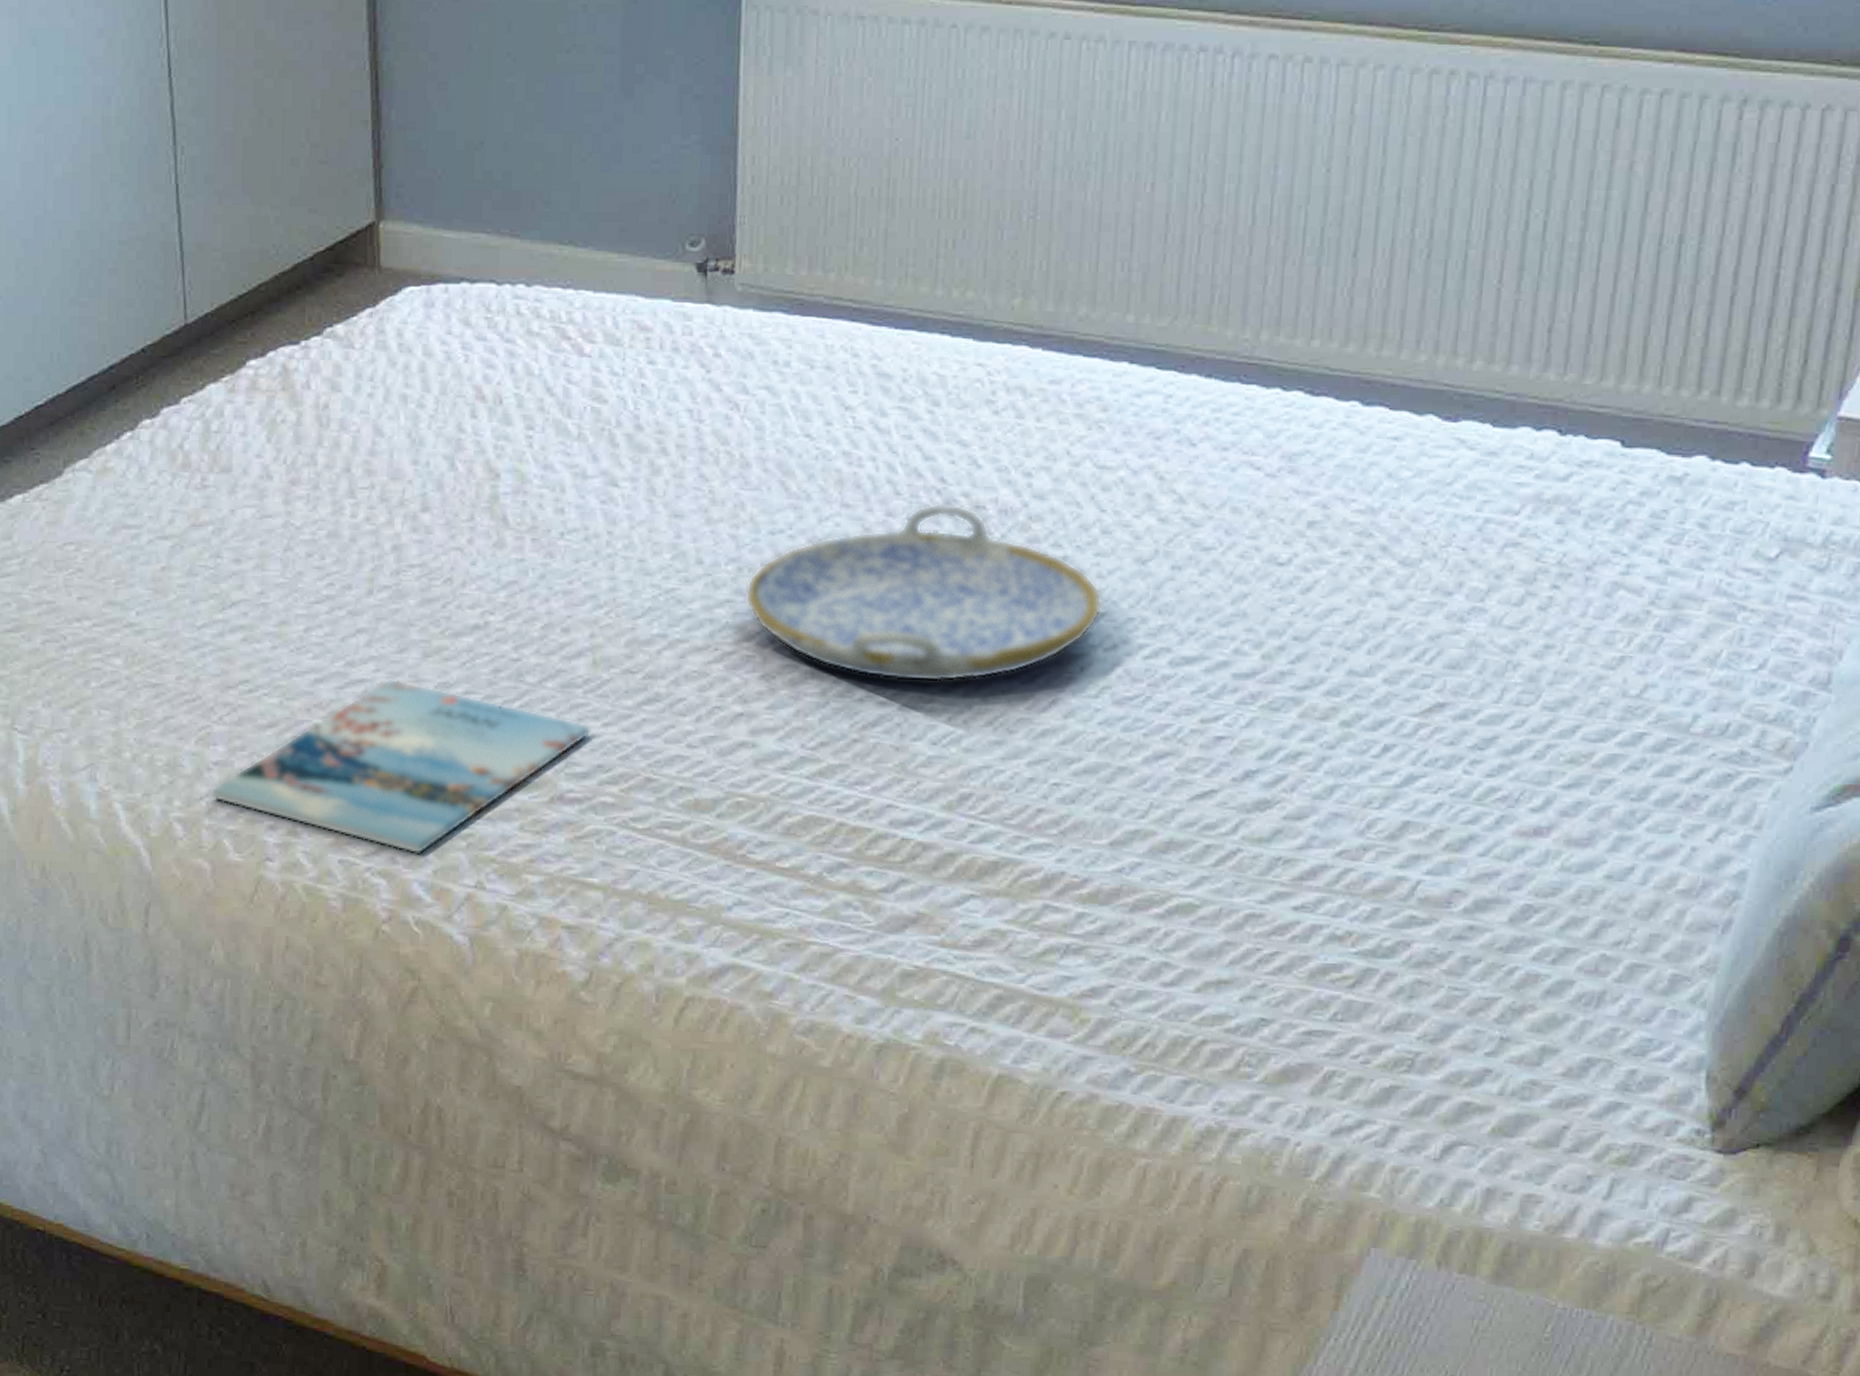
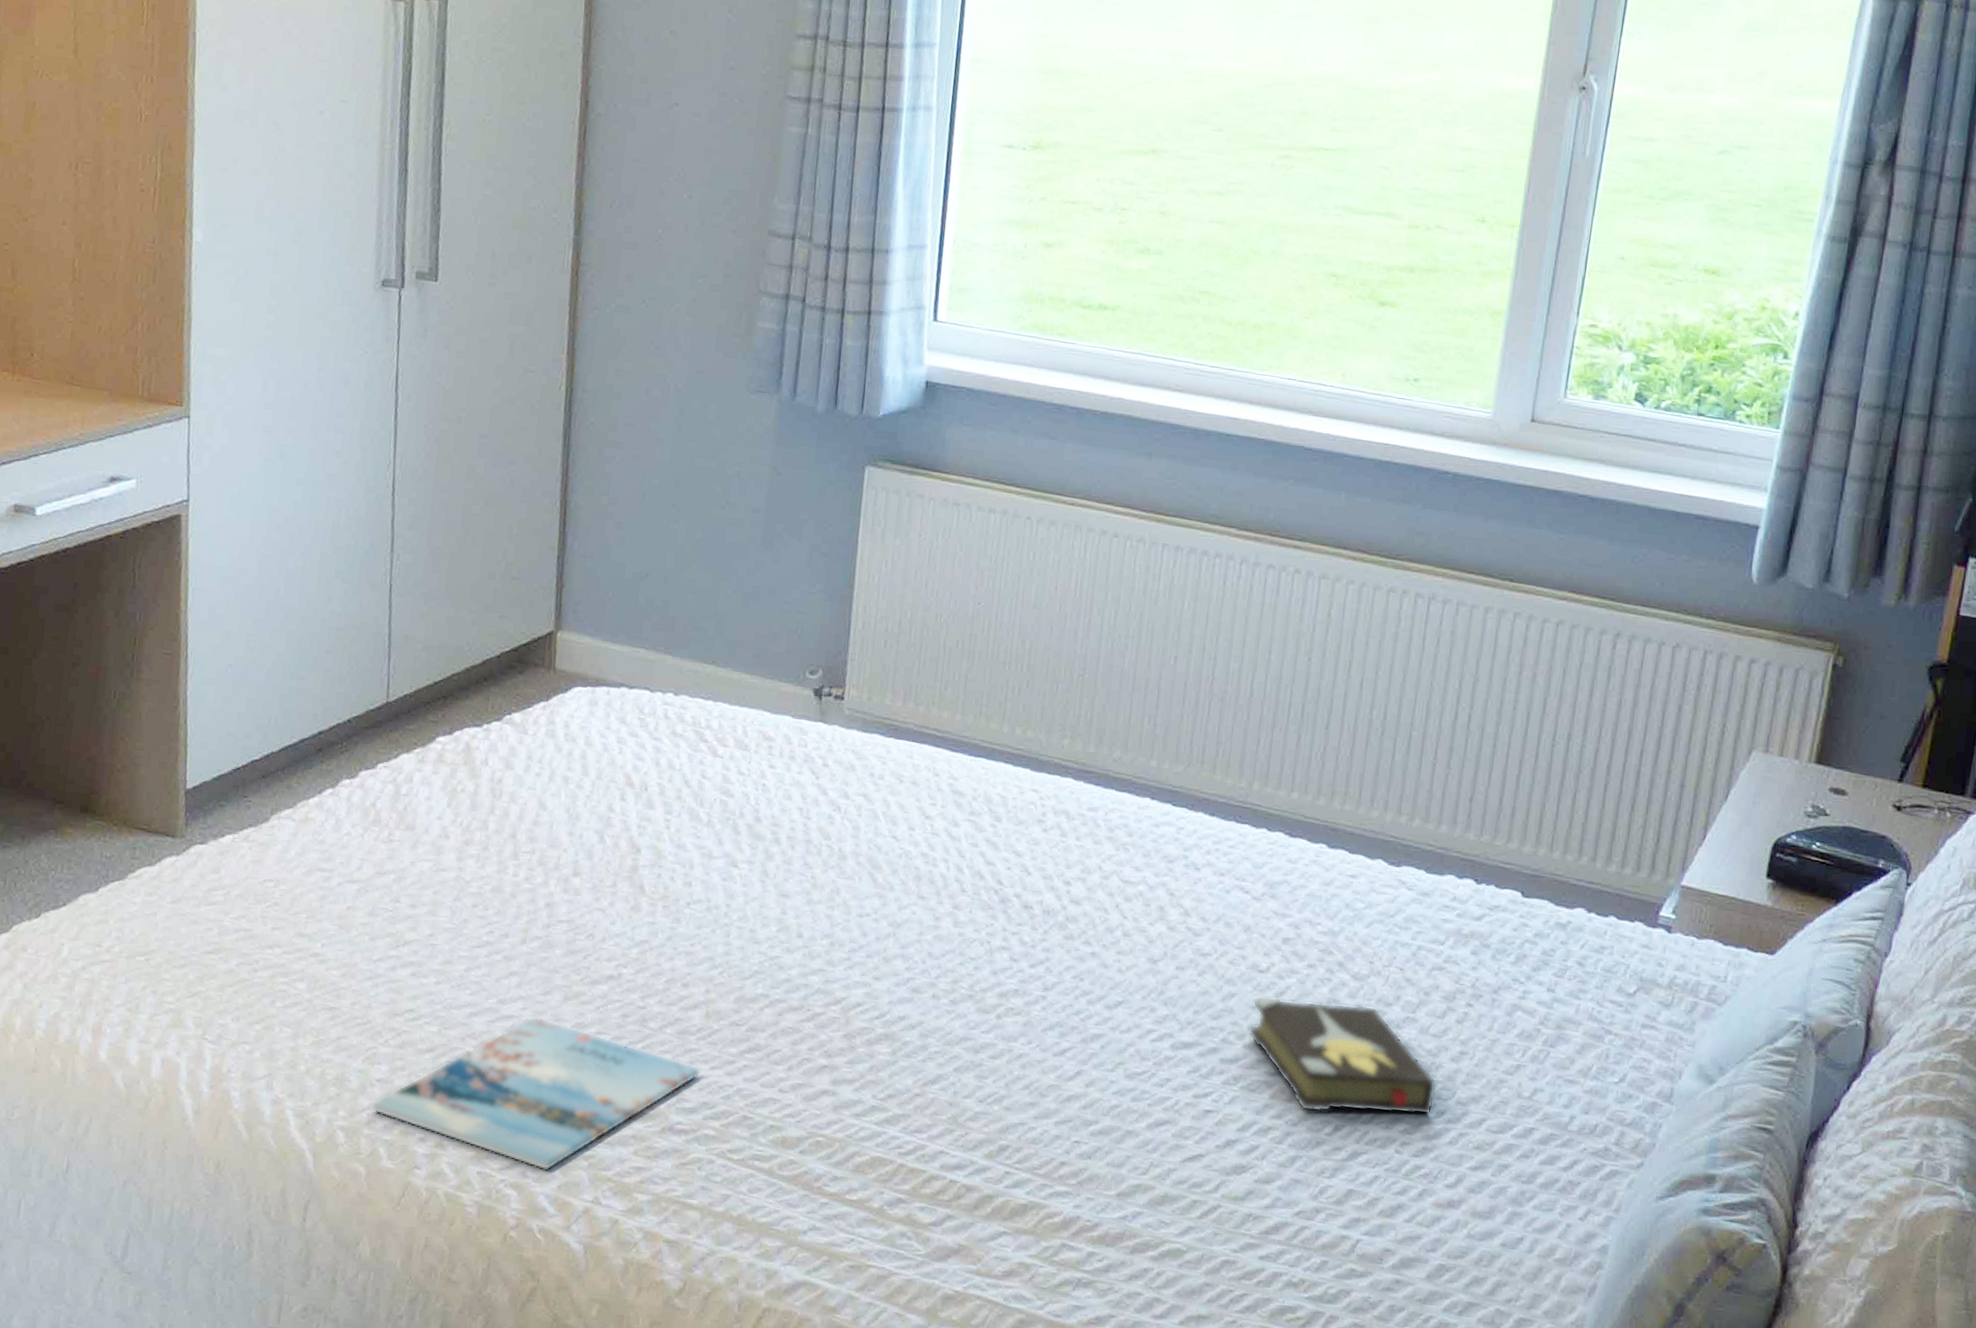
serving tray: present [745,503,1103,682] -> none [834,901,1121,1050]
hardback book: none [1267,594,1516,731] -> present [1248,996,1437,1115]

